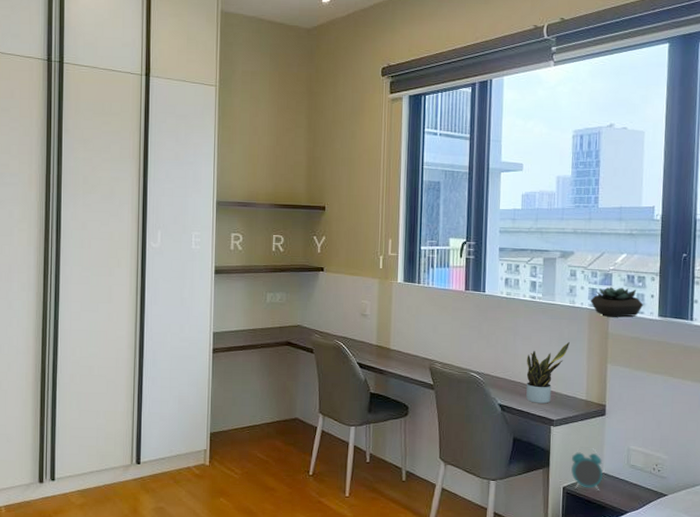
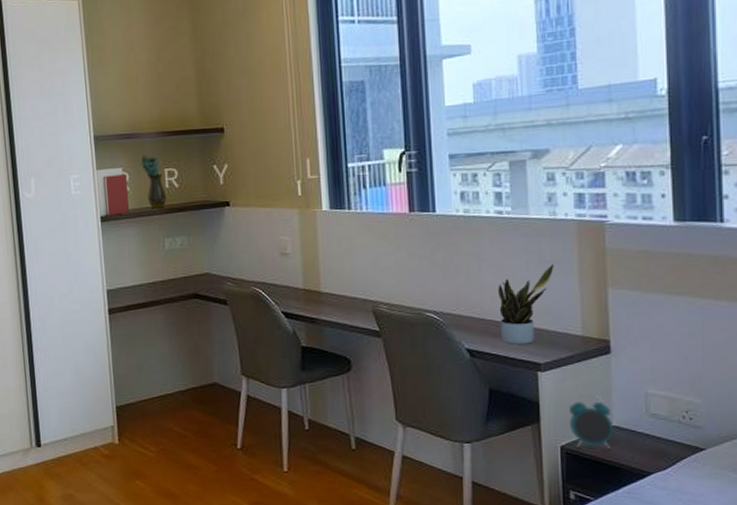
books: none [213,229,241,270] -> present [93,168,130,218]
vase: none [253,221,273,268] -> present [140,154,167,209]
succulent plant: present [590,287,644,317] -> none [577,188,652,228]

